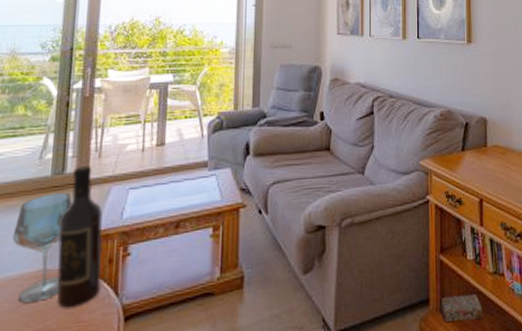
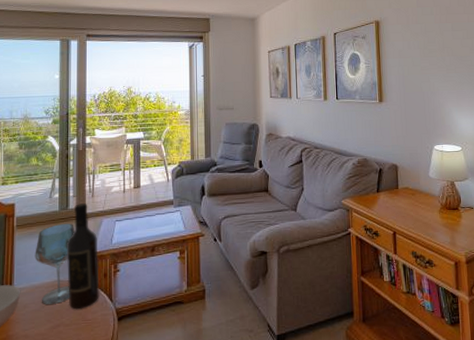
decorative box: present [440,294,483,322] -> none [362,309,399,331]

